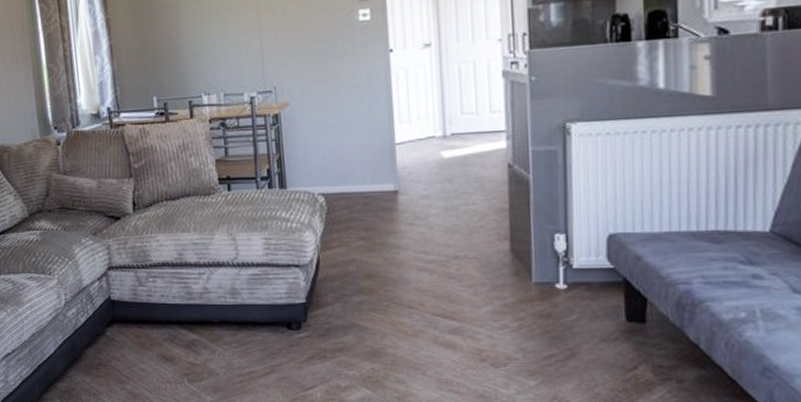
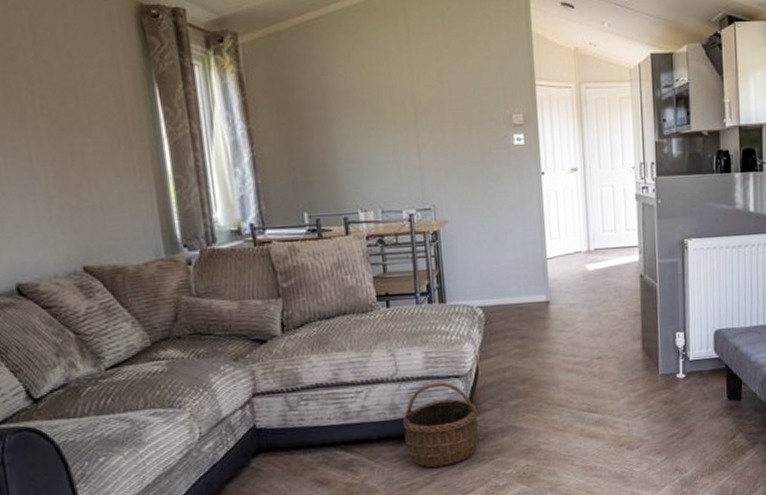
wicker basket: none [242,270,320,358] -> present [402,382,480,468]

